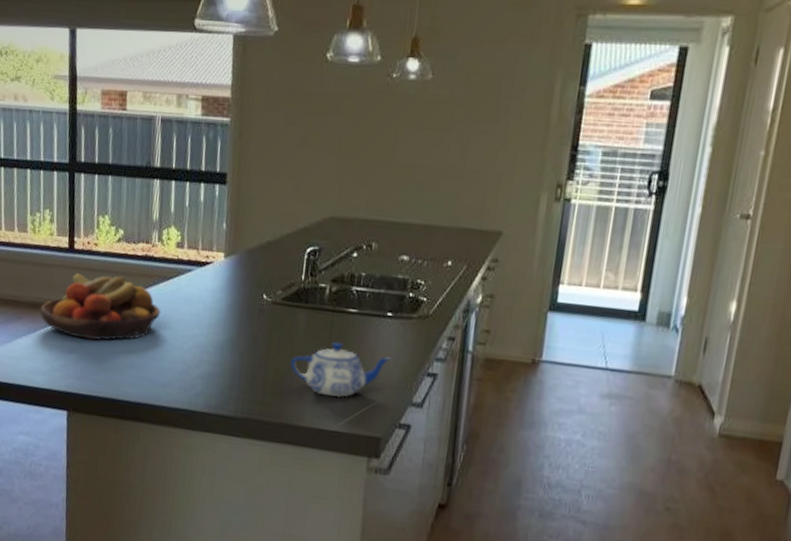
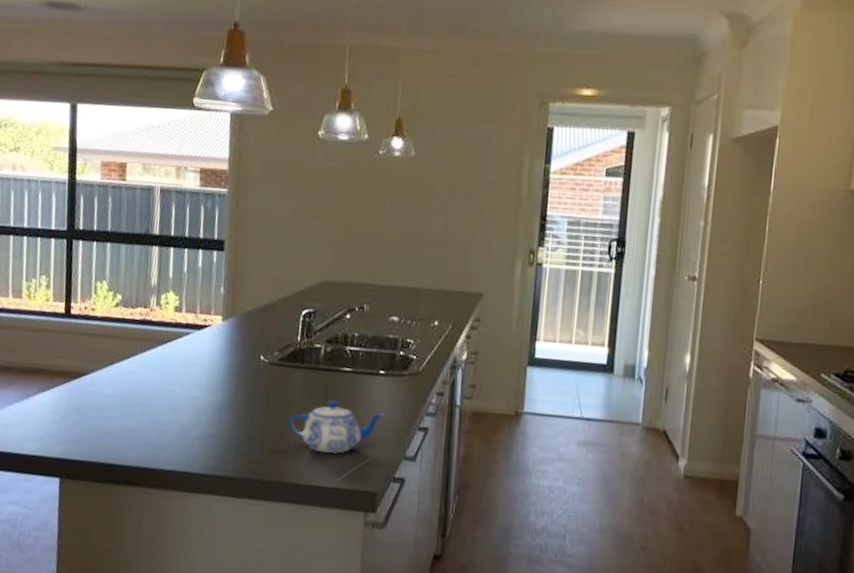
fruit bowl: present [40,273,161,341] -> none [33,338,158,405]

